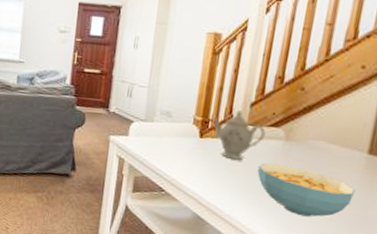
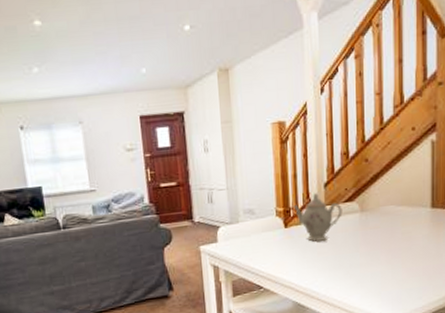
cereal bowl: present [257,163,356,217] -> none [342,234,427,280]

